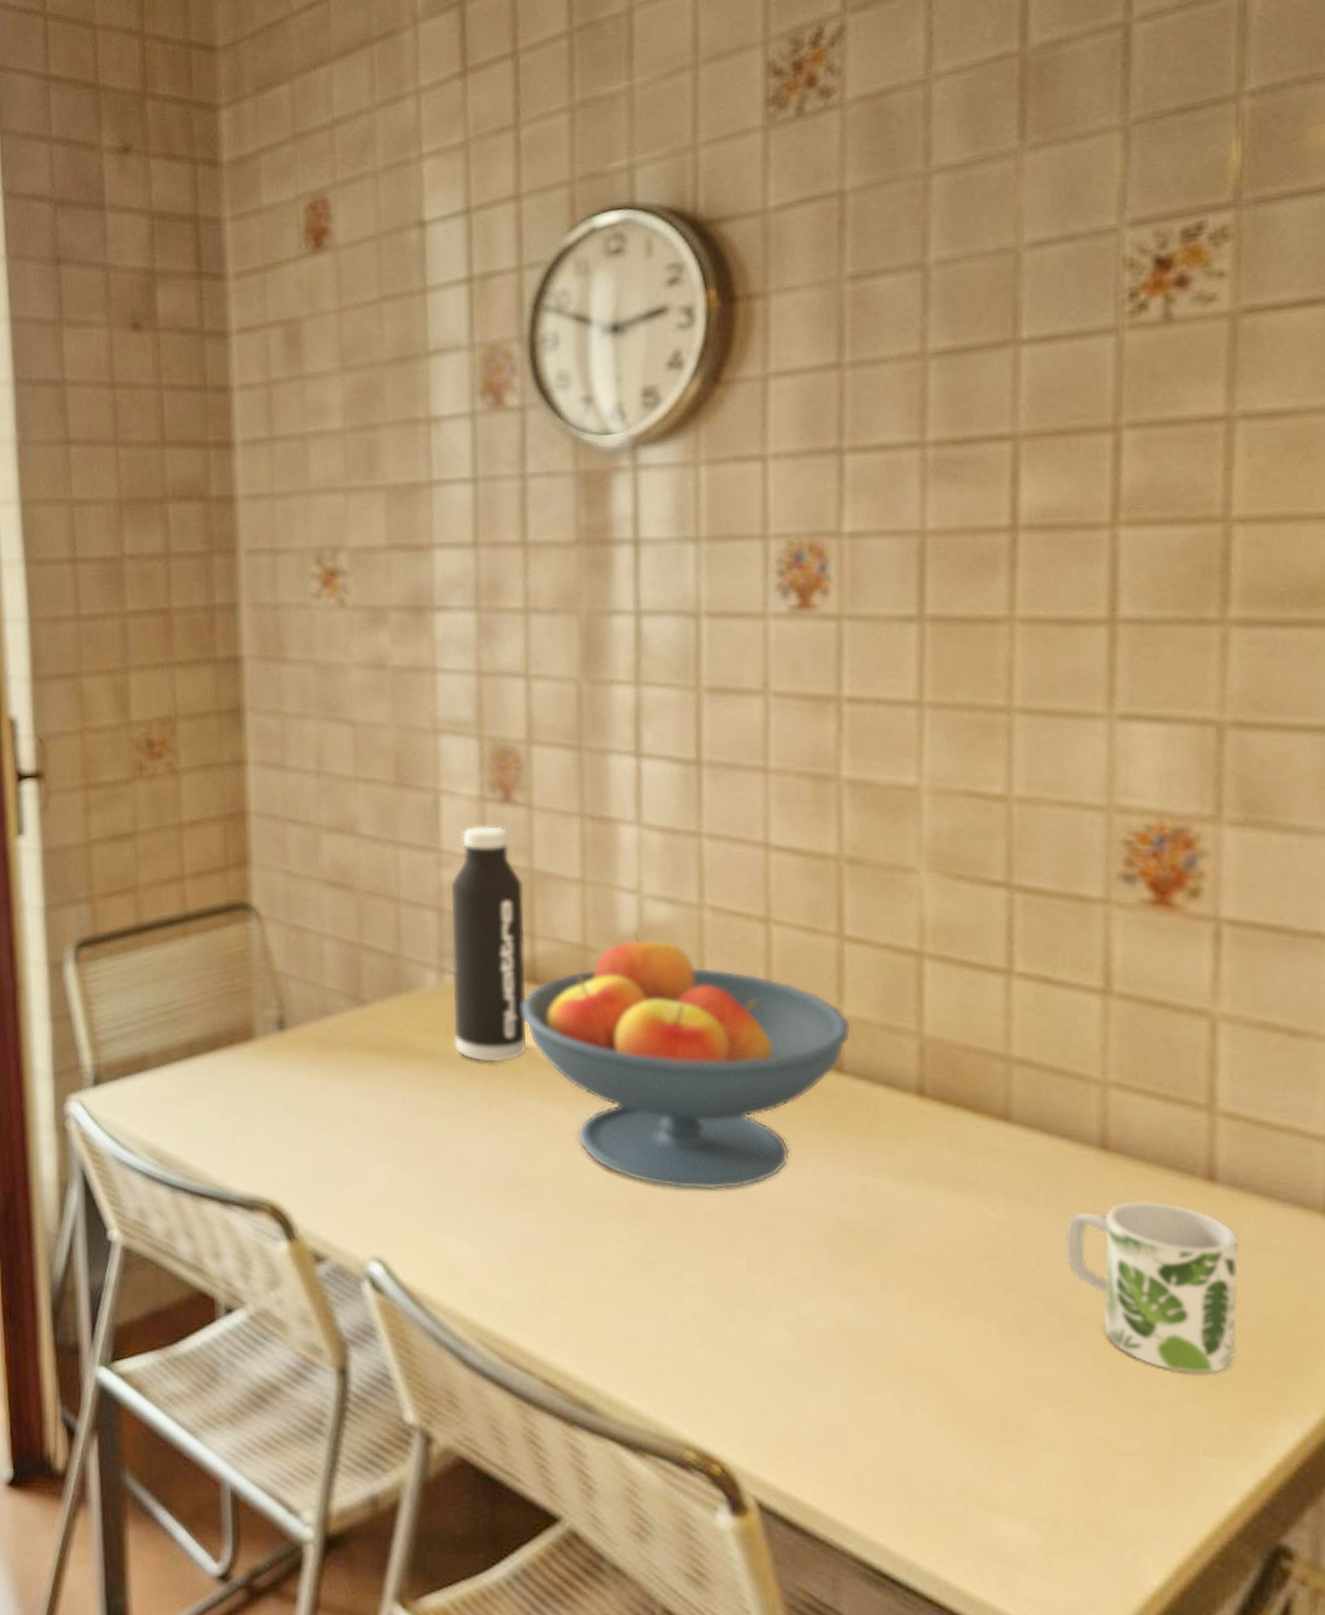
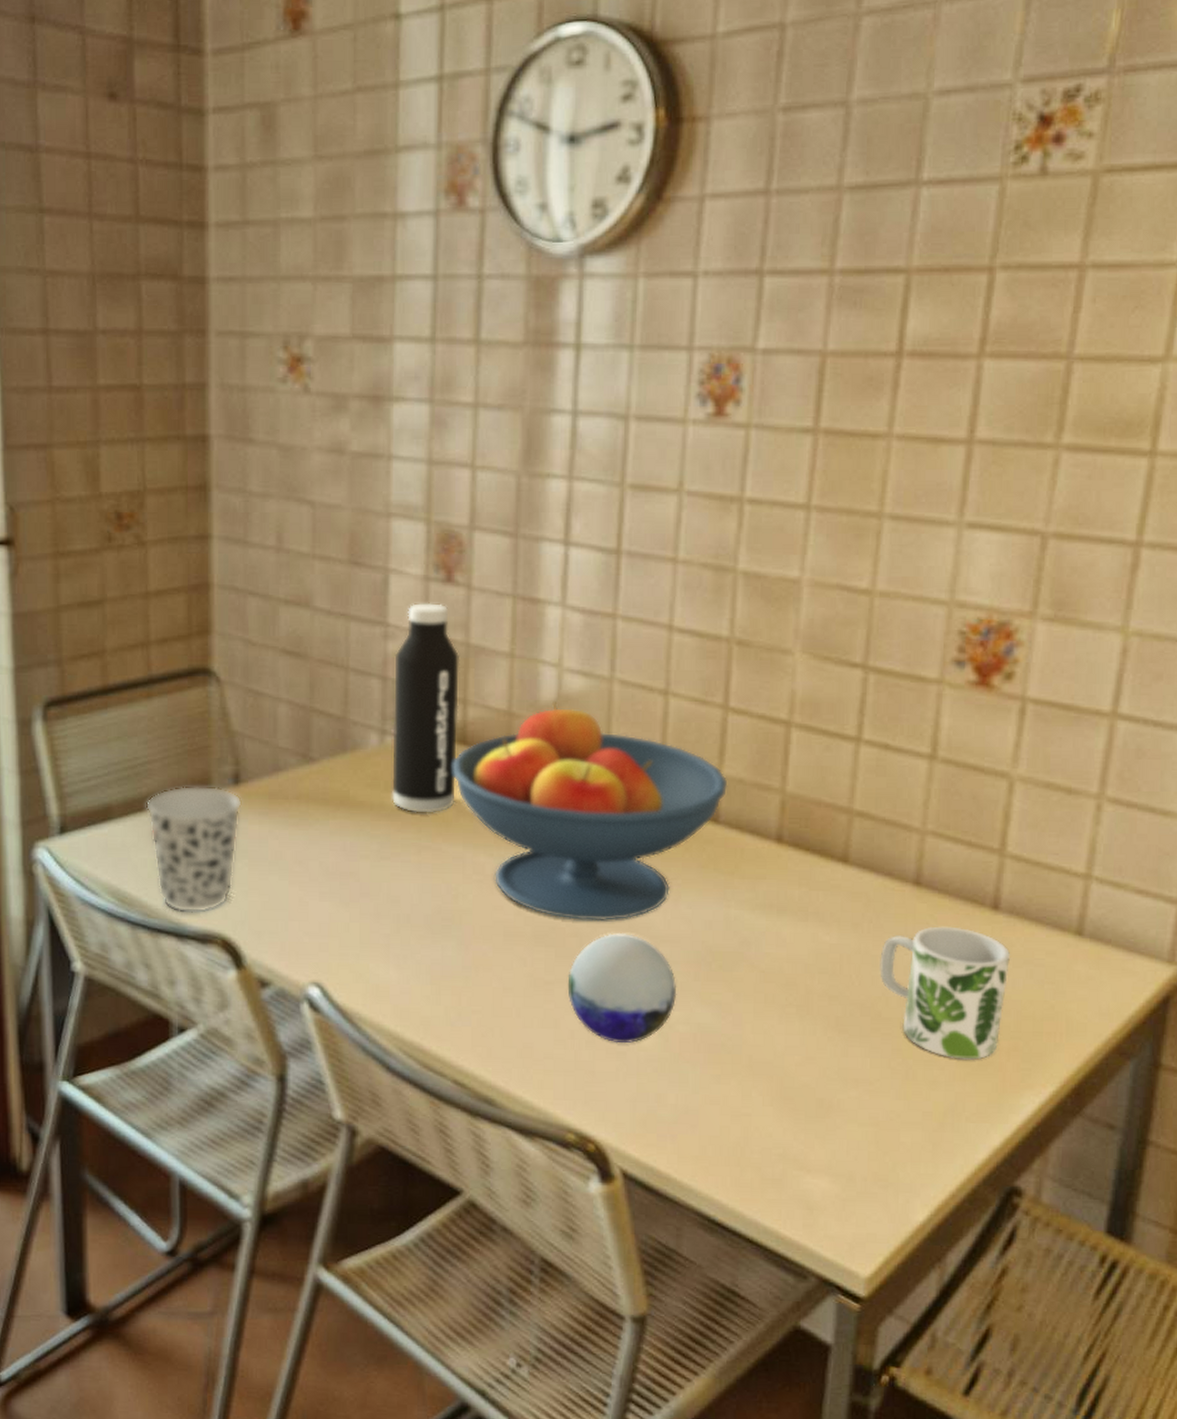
cup: none [183,1032,289,1176] -> present [145,785,243,913]
decorative orb: none [673,1205,809,1340] -> present [567,933,677,1044]

